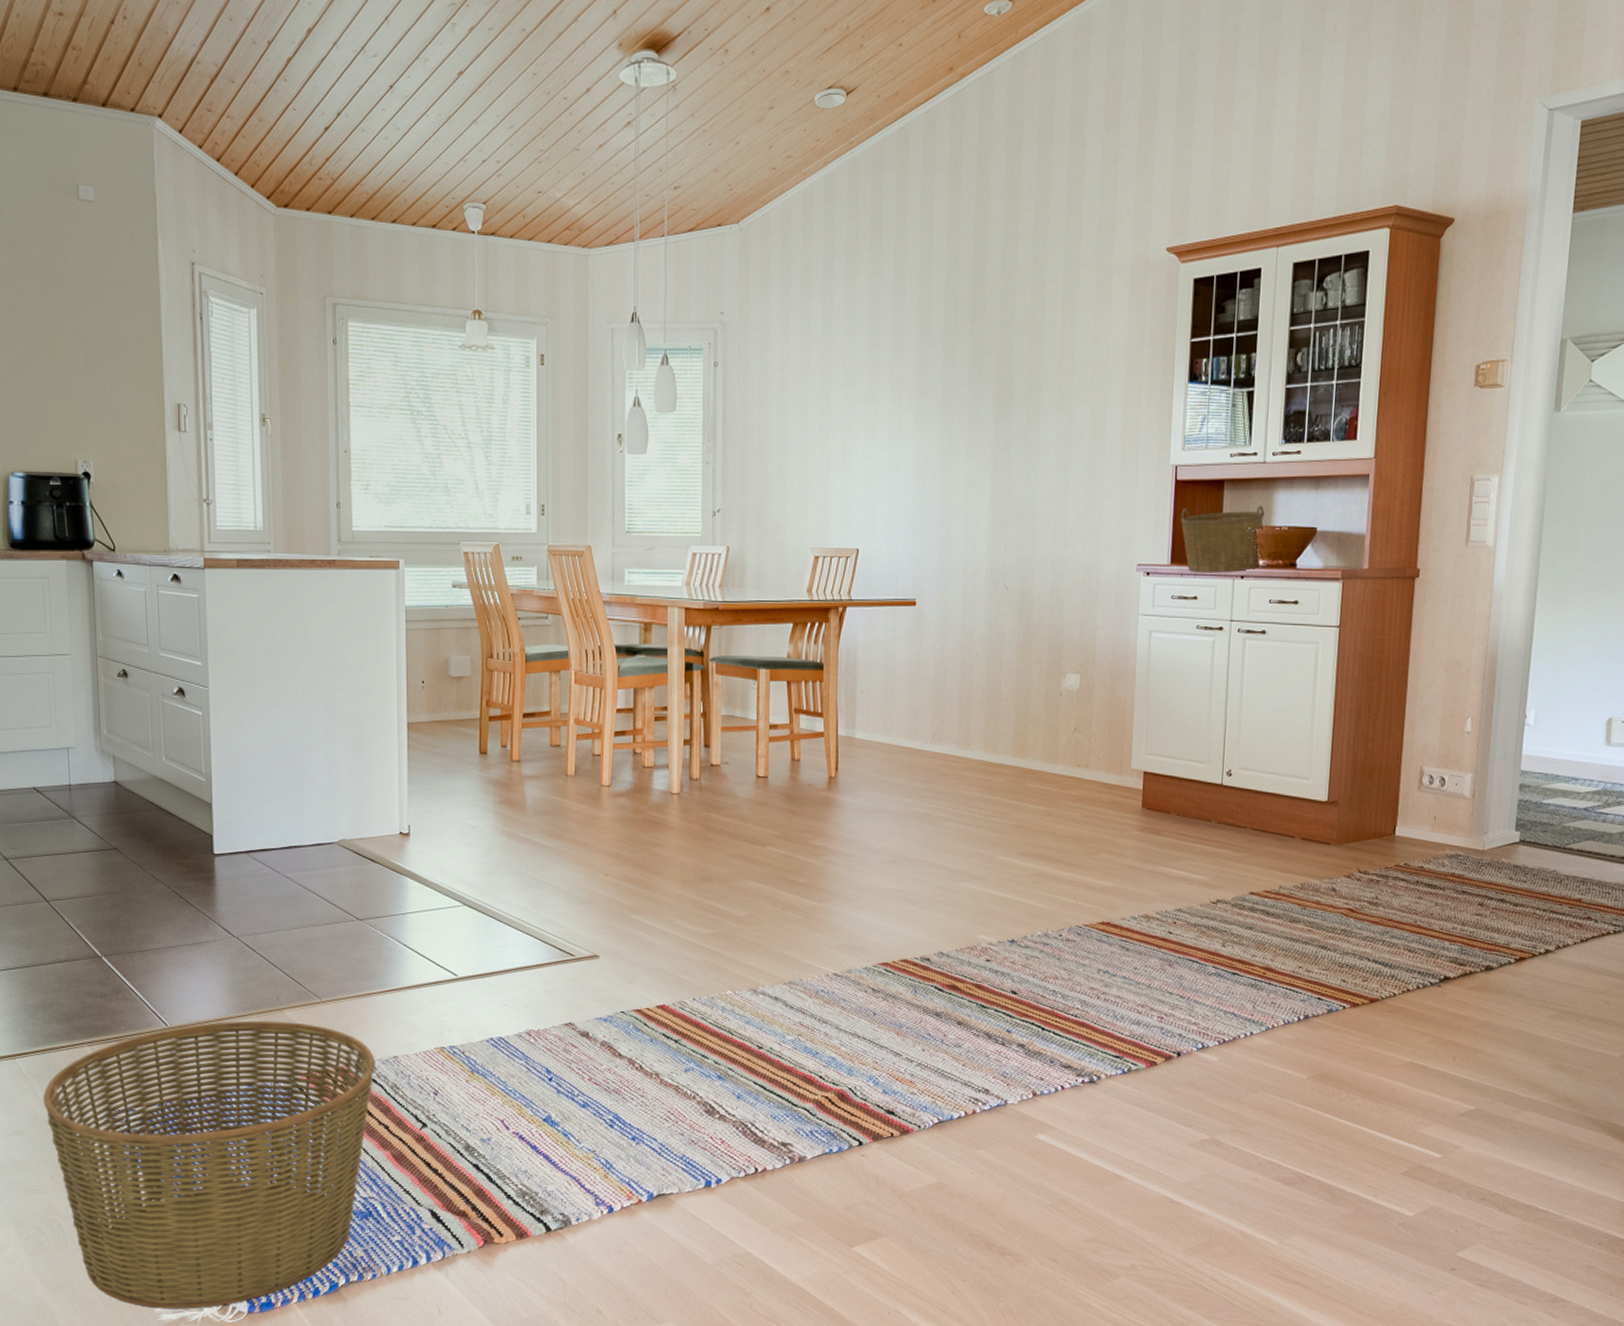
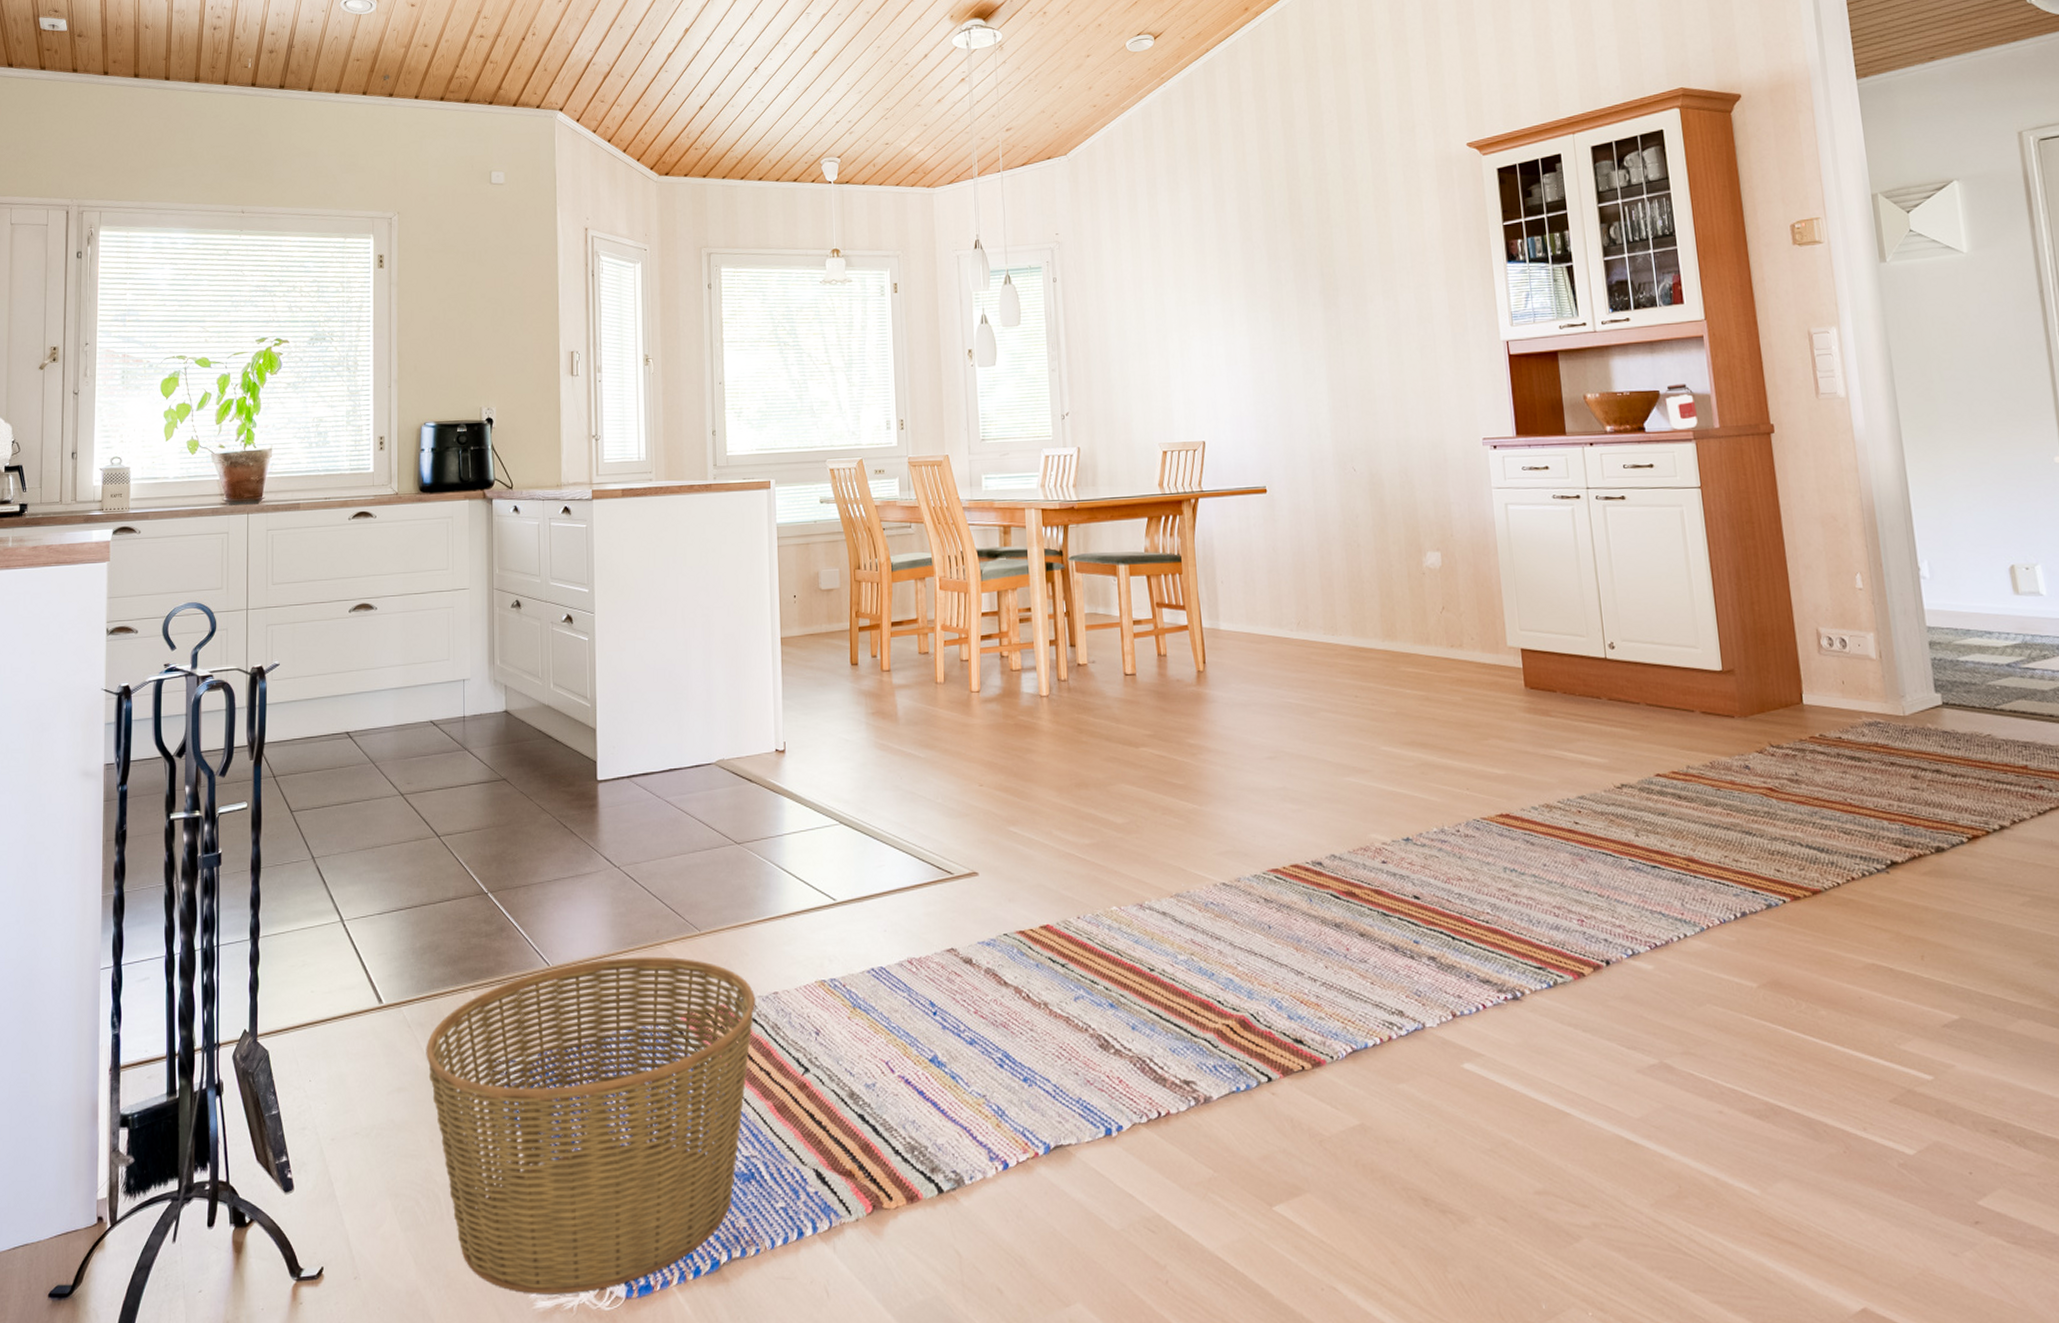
basket: present [1181,506,1265,573] -> none [1519,374,1607,443]
jar: none [1319,522,1350,568] -> present [1663,384,1698,430]

